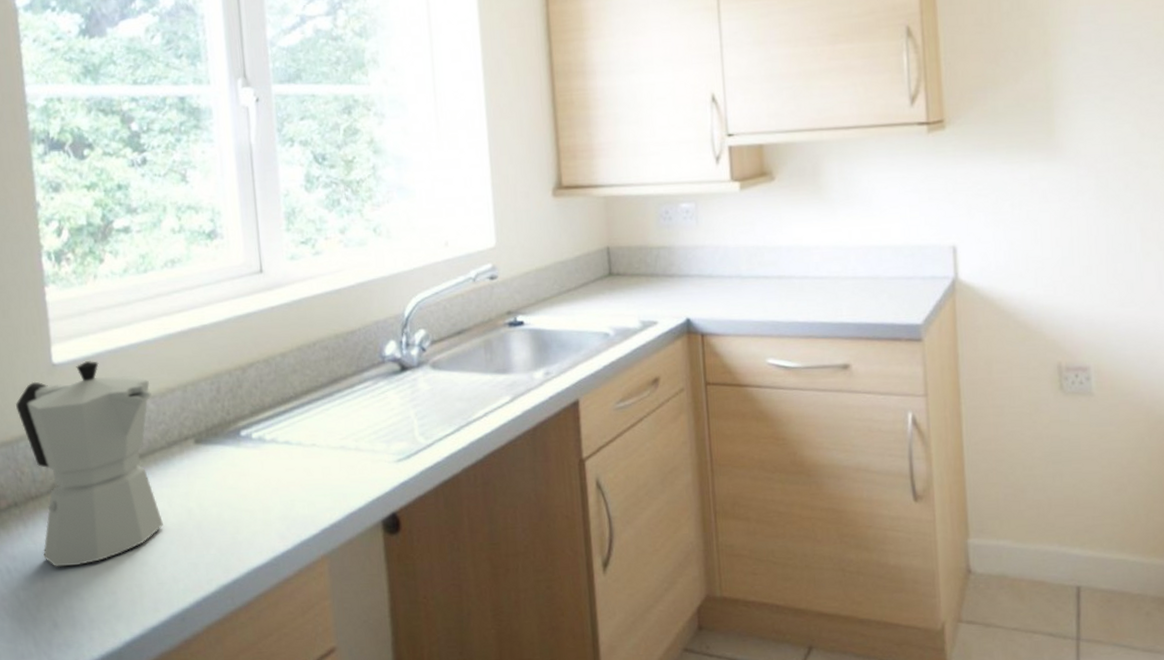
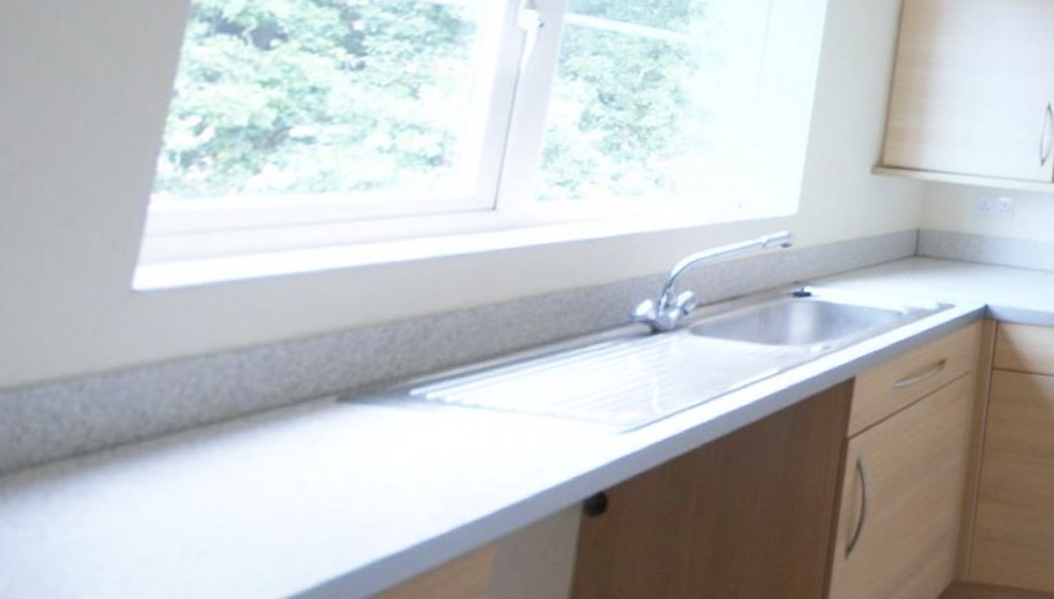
moka pot: present [16,361,163,567] -> none [23,291,287,559]

